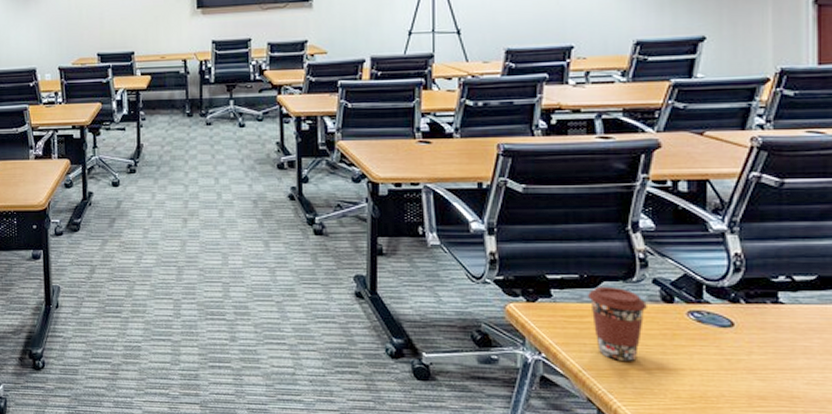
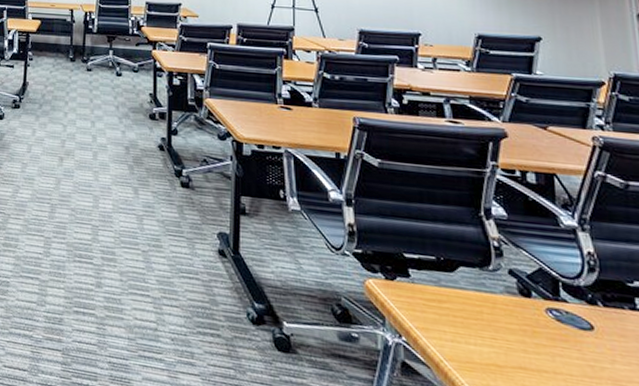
coffee cup: present [587,286,647,362] -> none [444,271,505,357]

